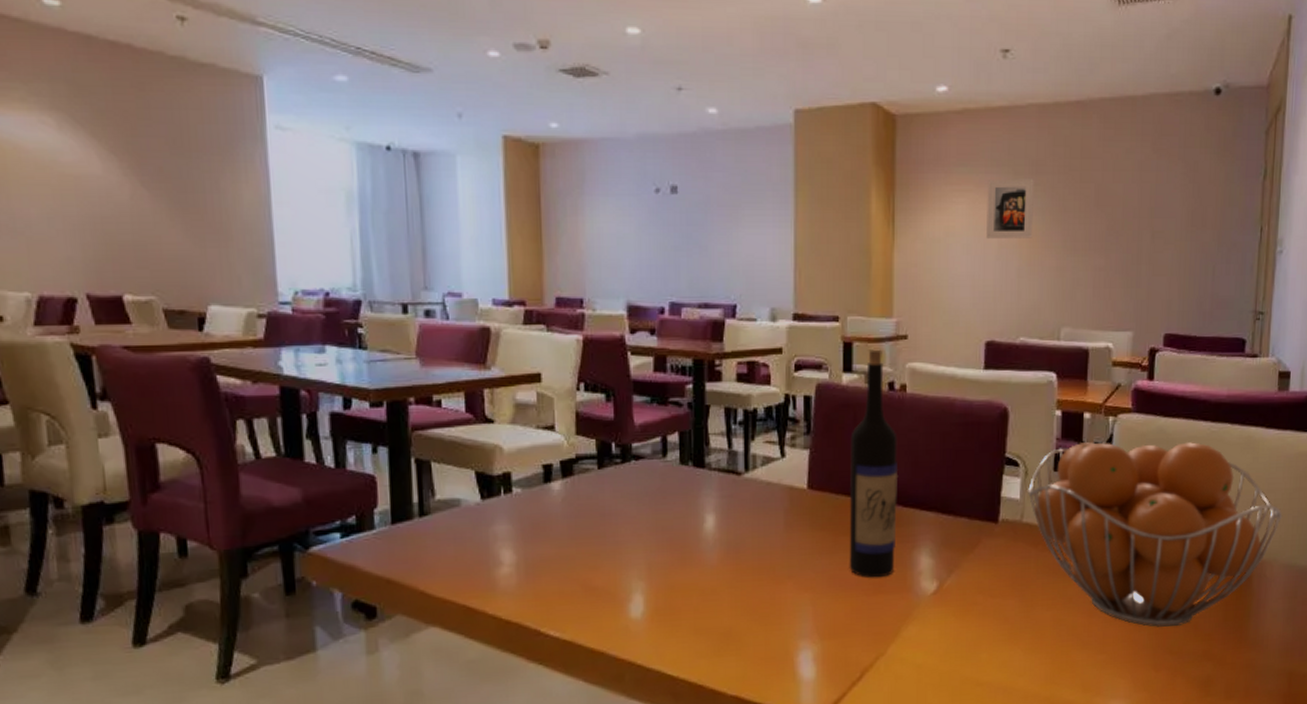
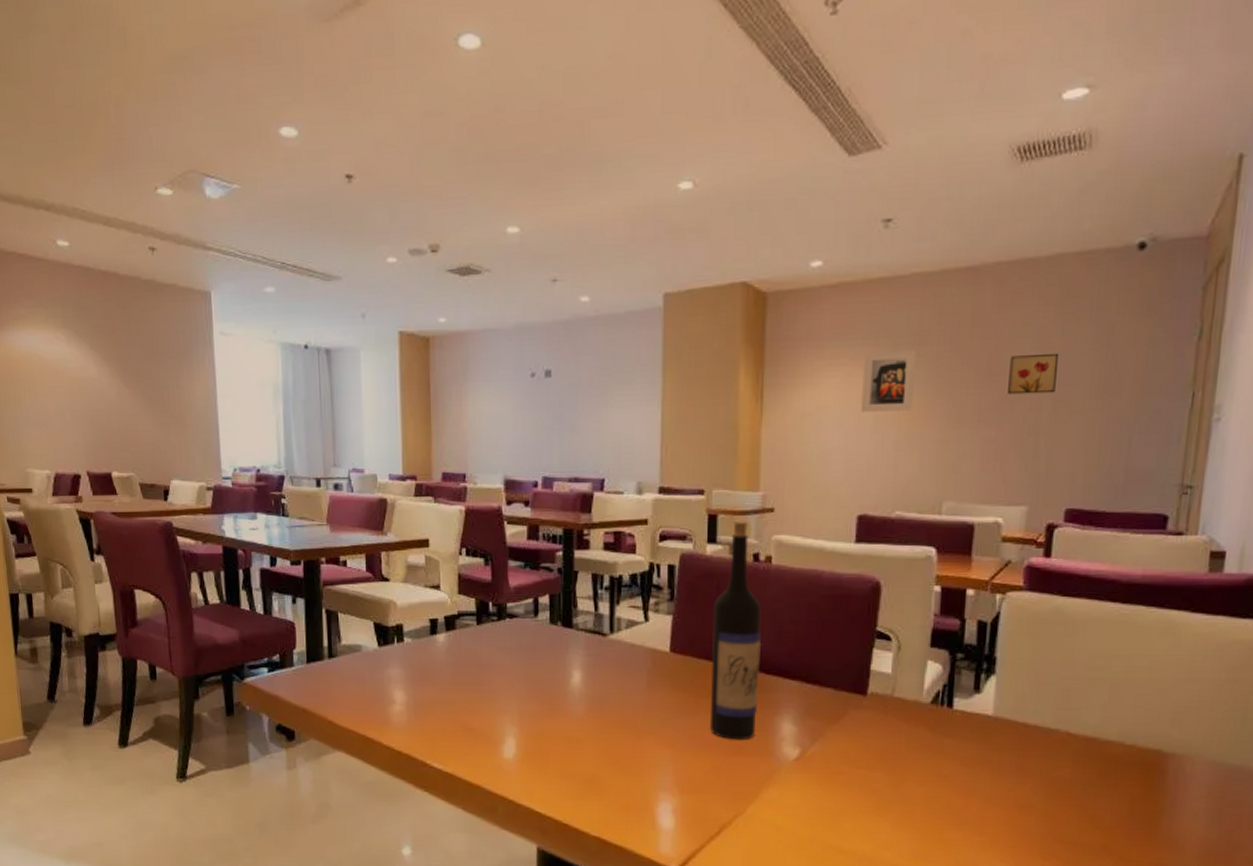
fruit basket: present [1027,442,1283,627] -> none [899,620,1210,816]
wall art: none [1114,187,1155,225] -> present [1008,353,1060,395]

